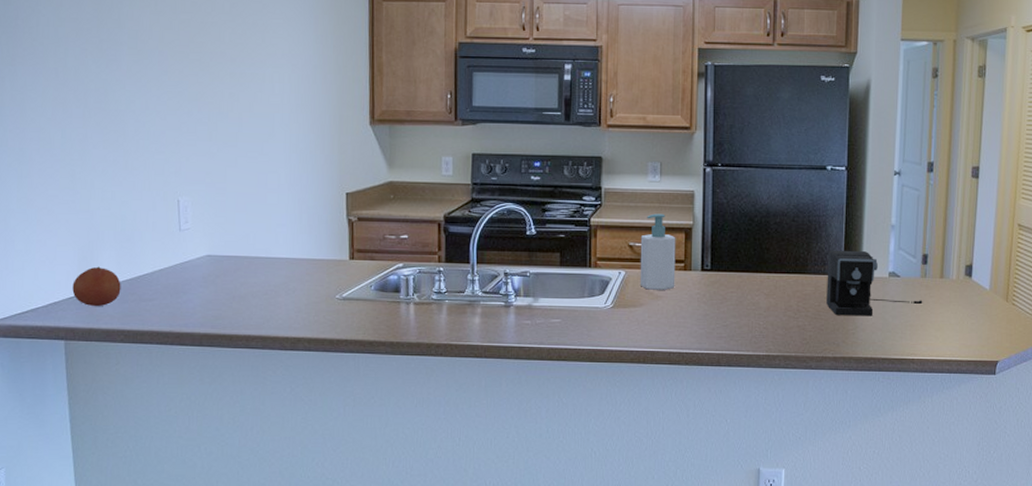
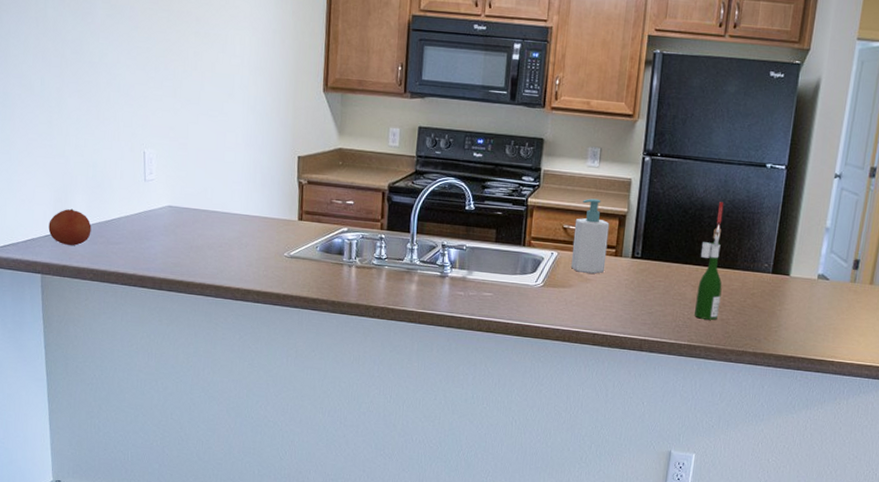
wine bottle: none [770,207,795,328] -> present [695,202,724,320]
coffee maker: present [827,250,923,316] -> none [752,247,849,316]

